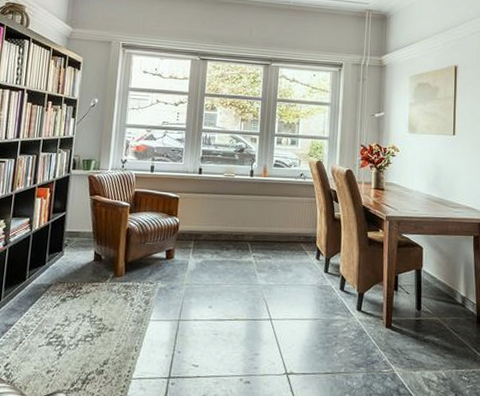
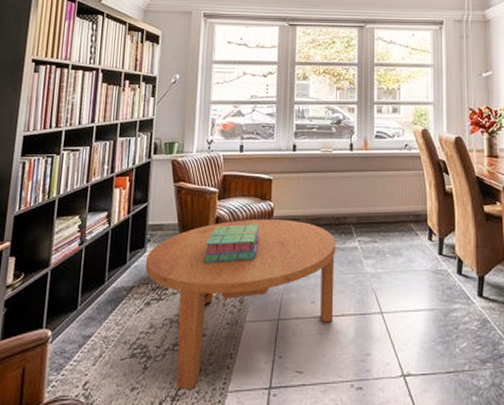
coffee table: none [62,232,234,376] -> present [146,218,336,391]
stack of books: none [113,236,166,268] -> present [202,224,260,263]

